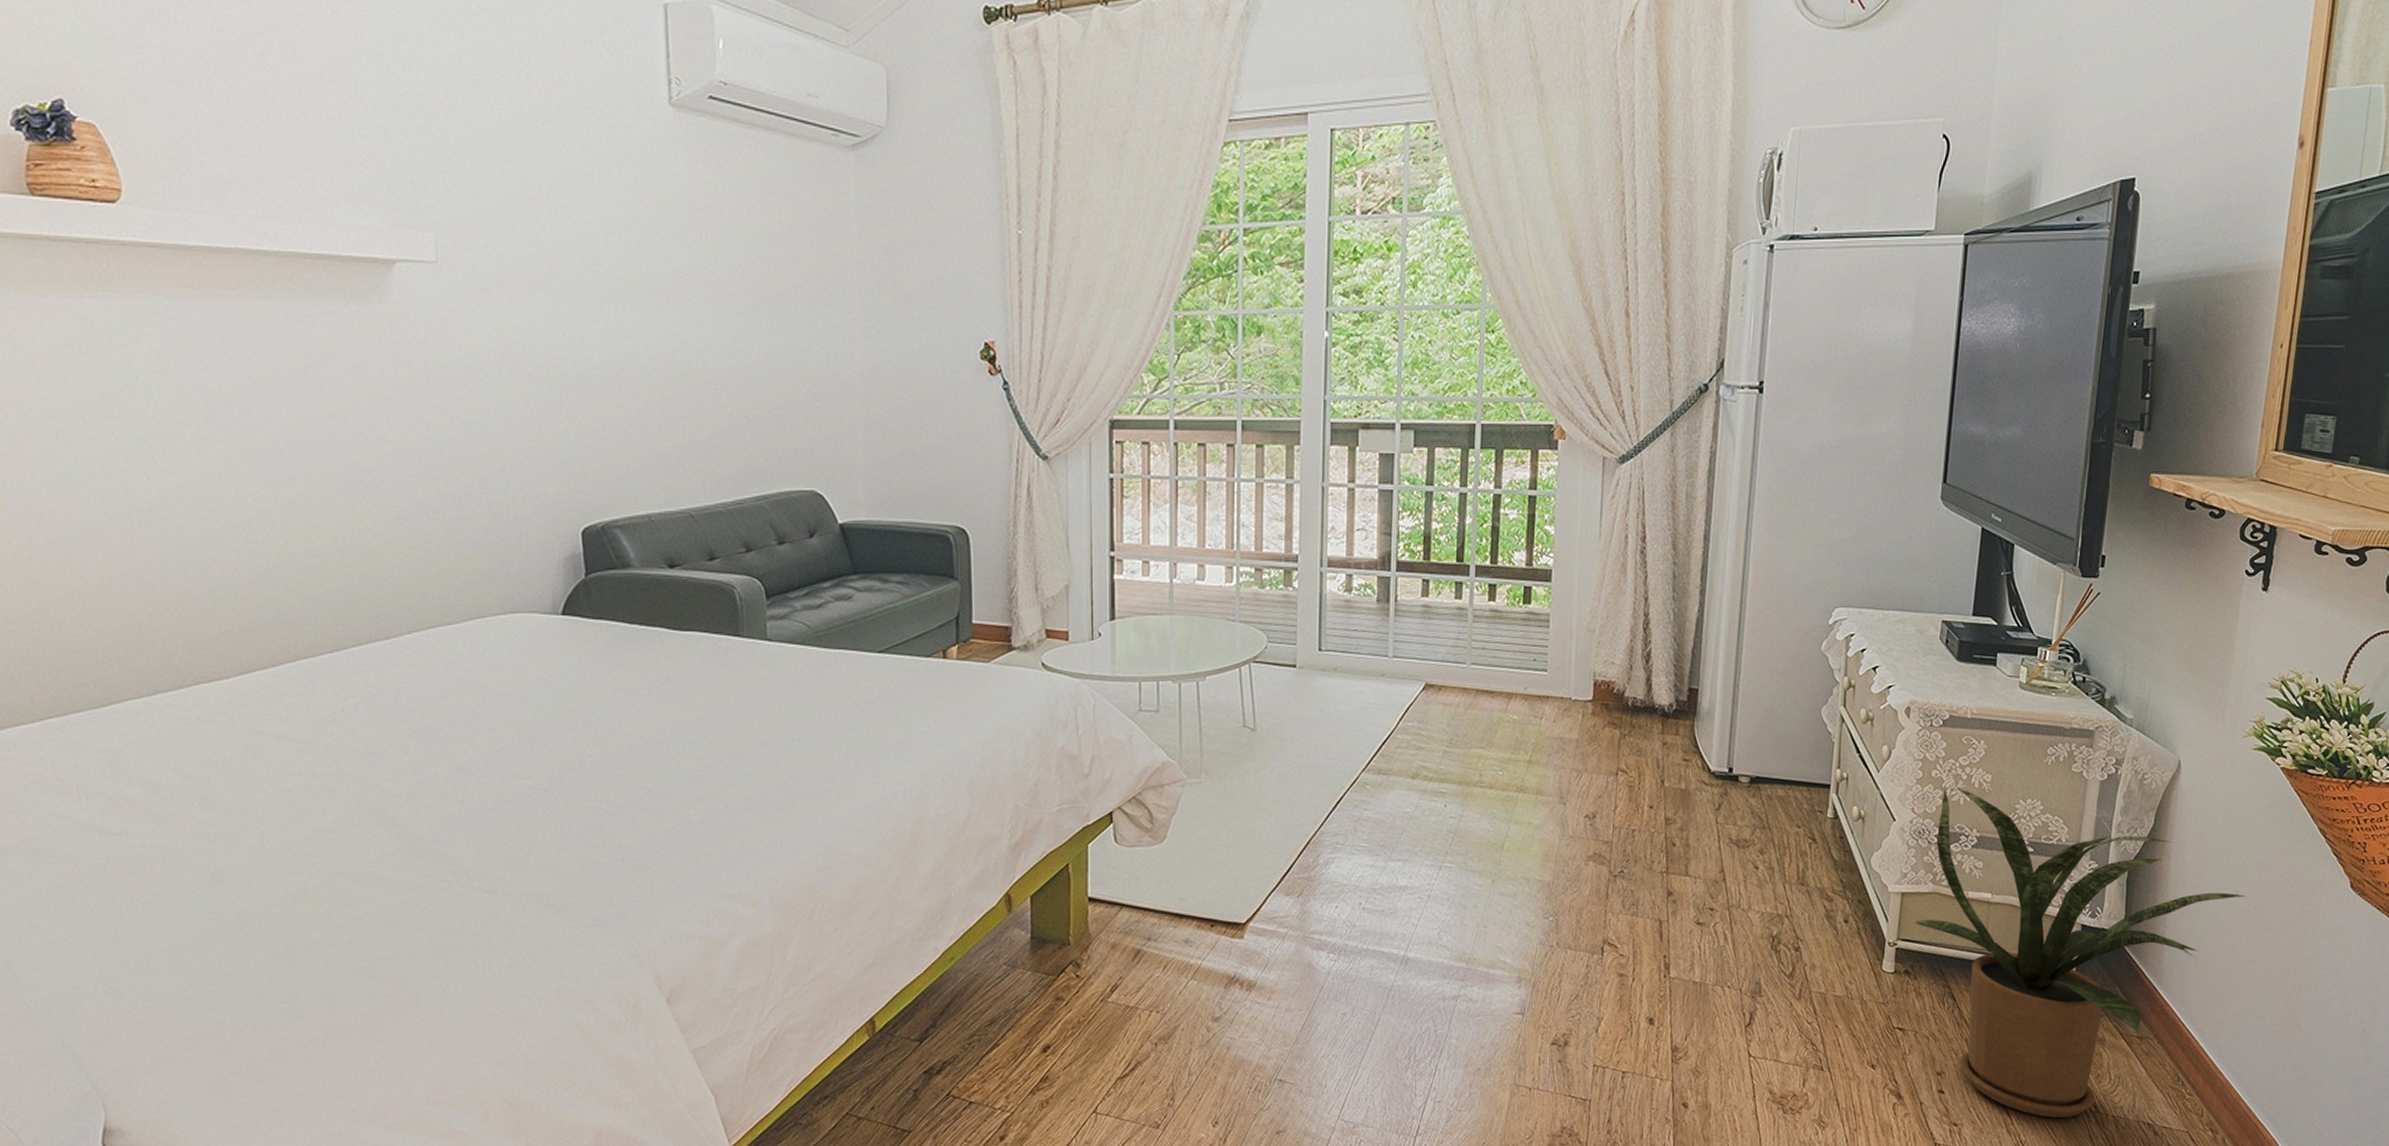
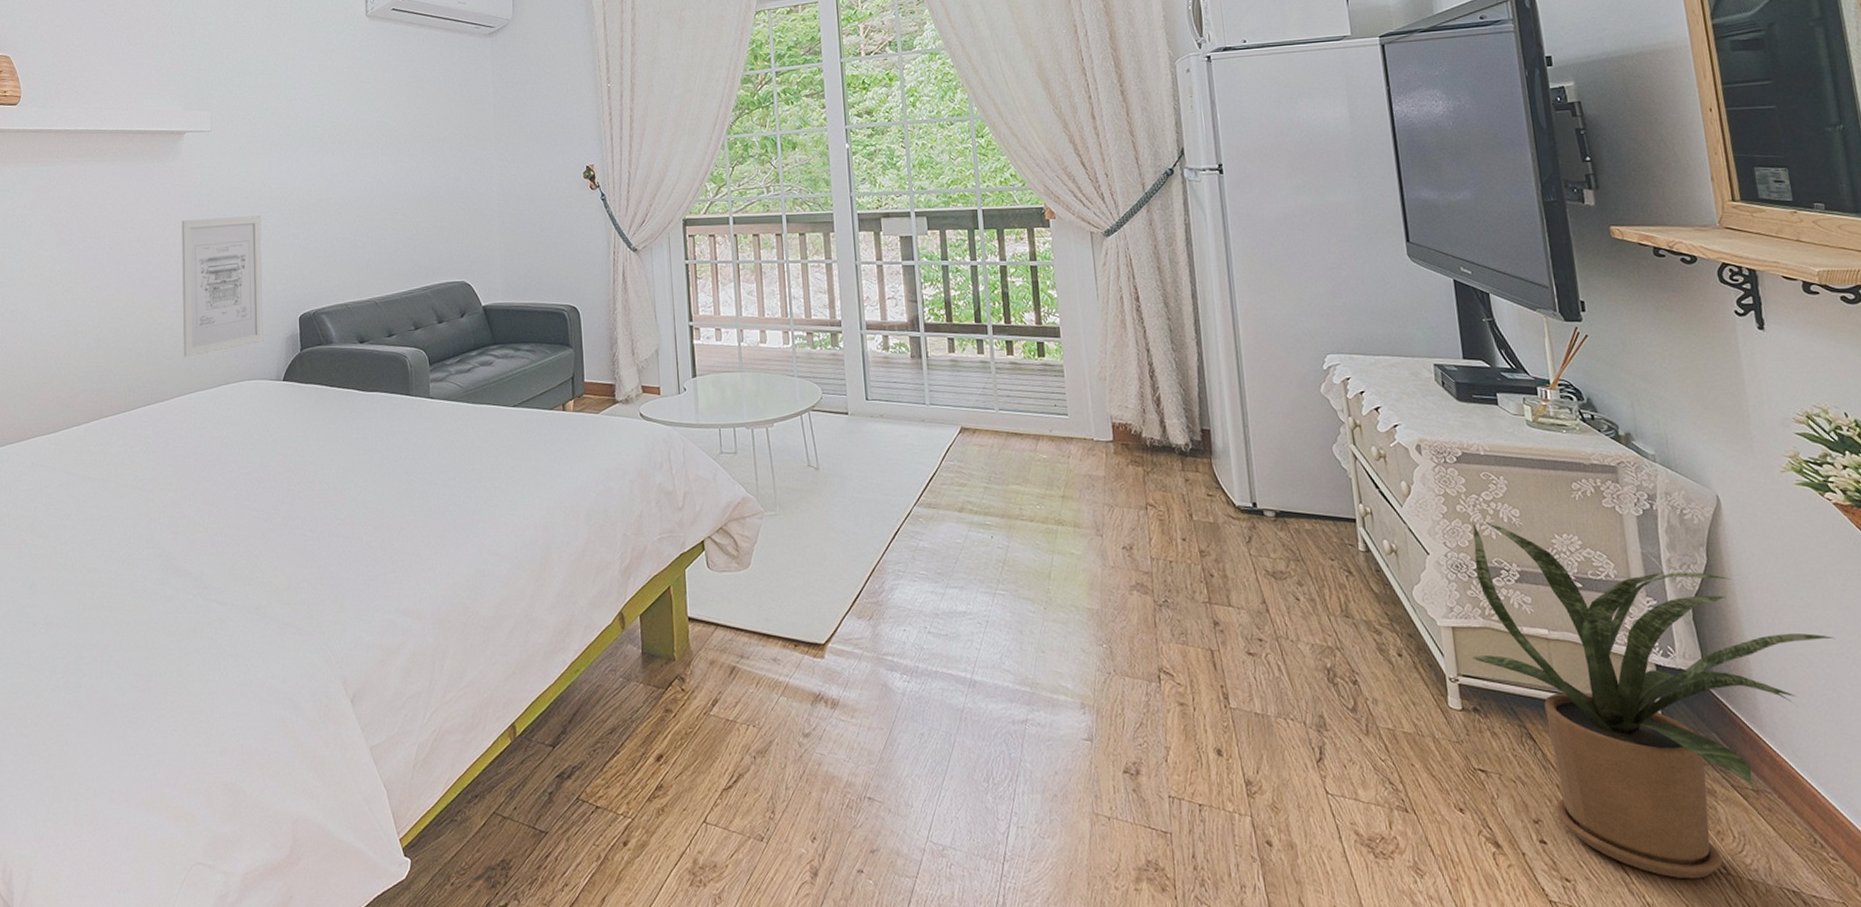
wall art: none [398,389,531,581] -> present [181,215,263,357]

